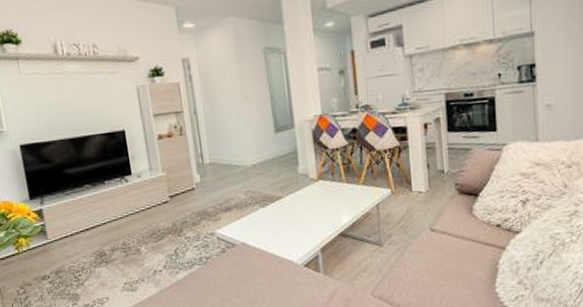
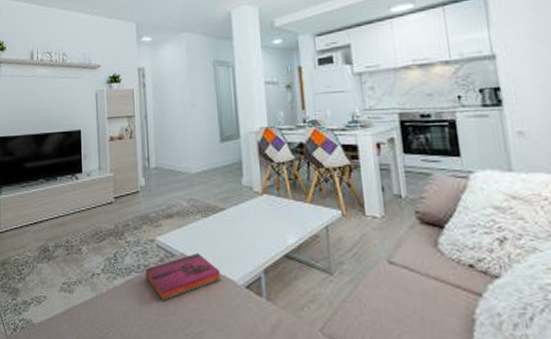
hardback book: none [207,240,282,287] -> present [145,252,221,301]

